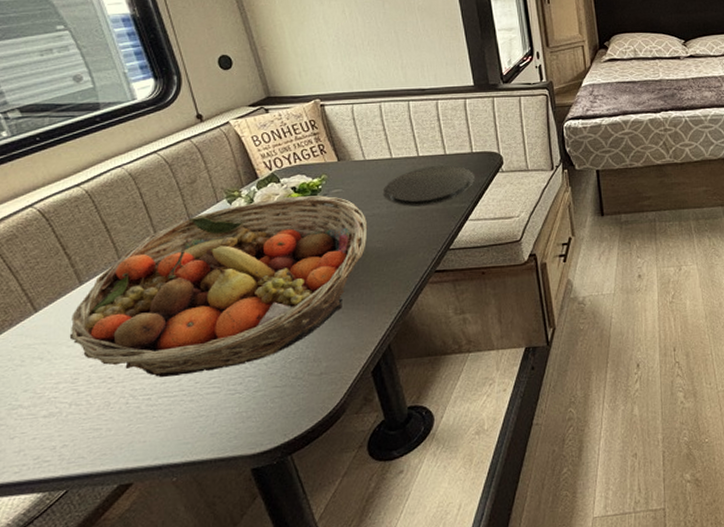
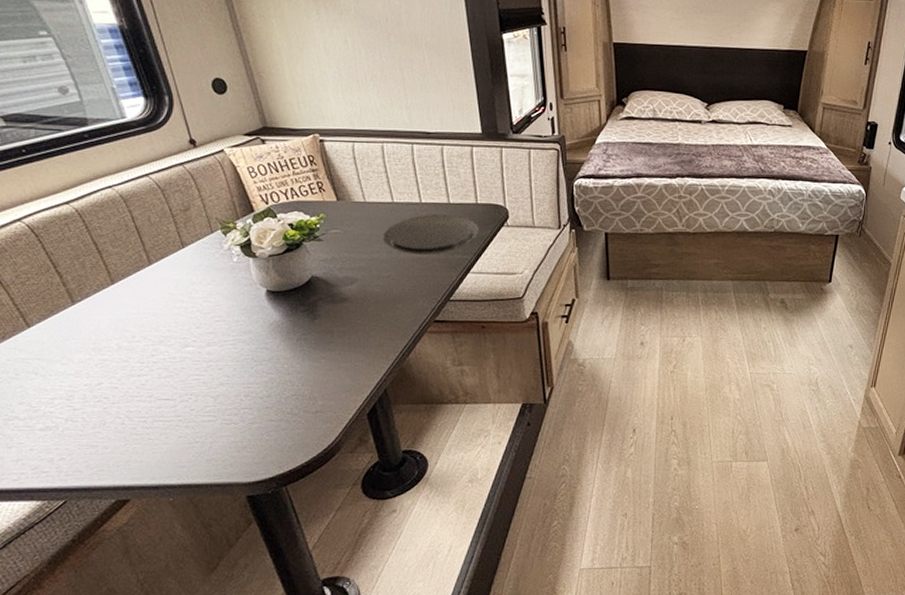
fruit basket: present [69,195,368,377] -> none [63,232,367,401]

